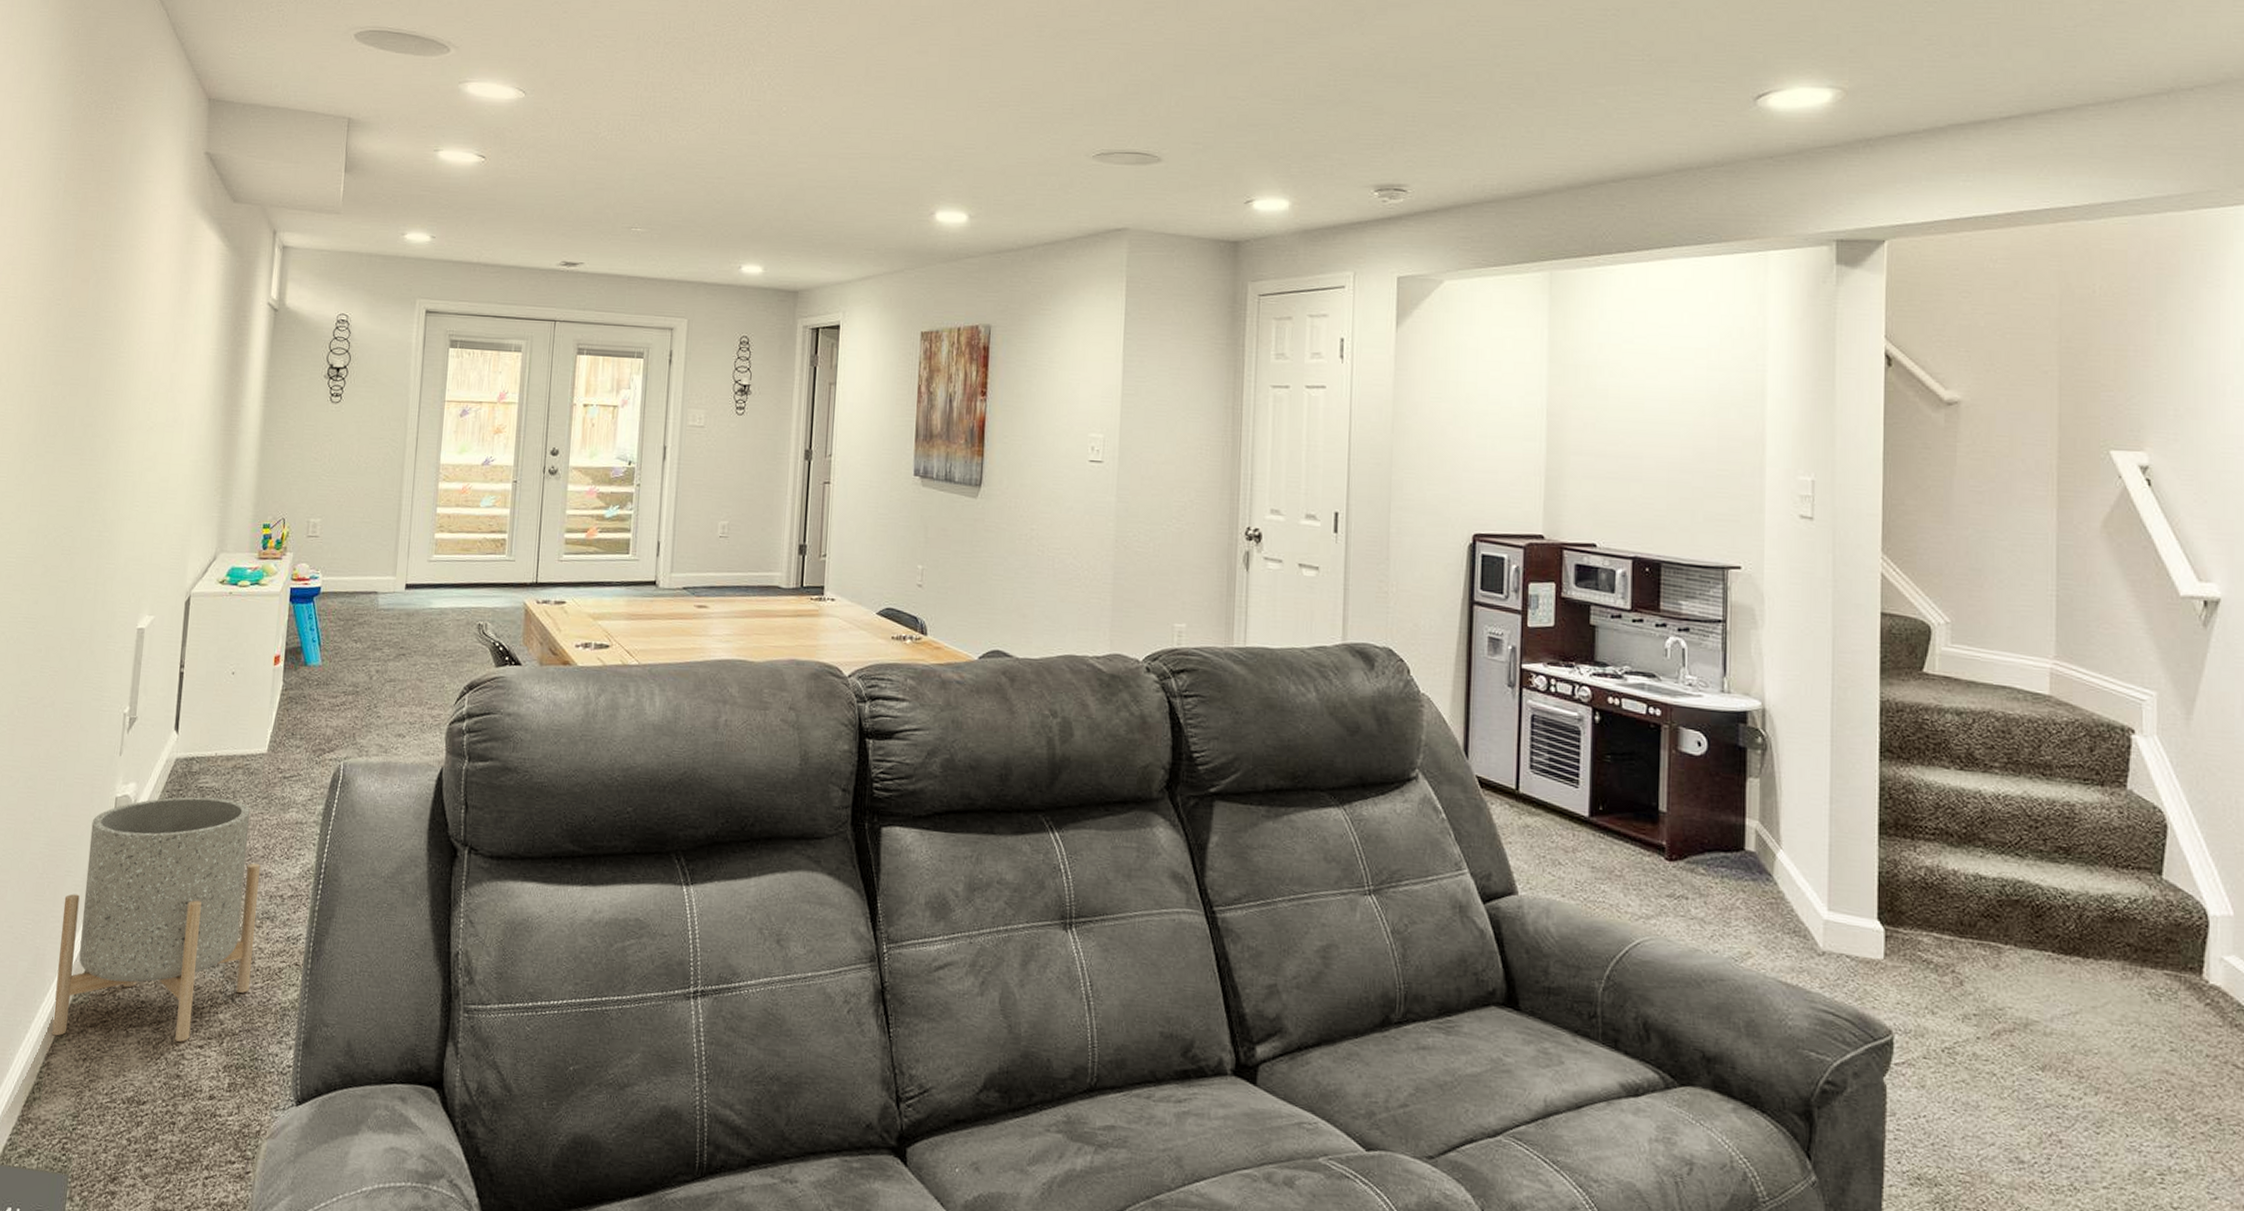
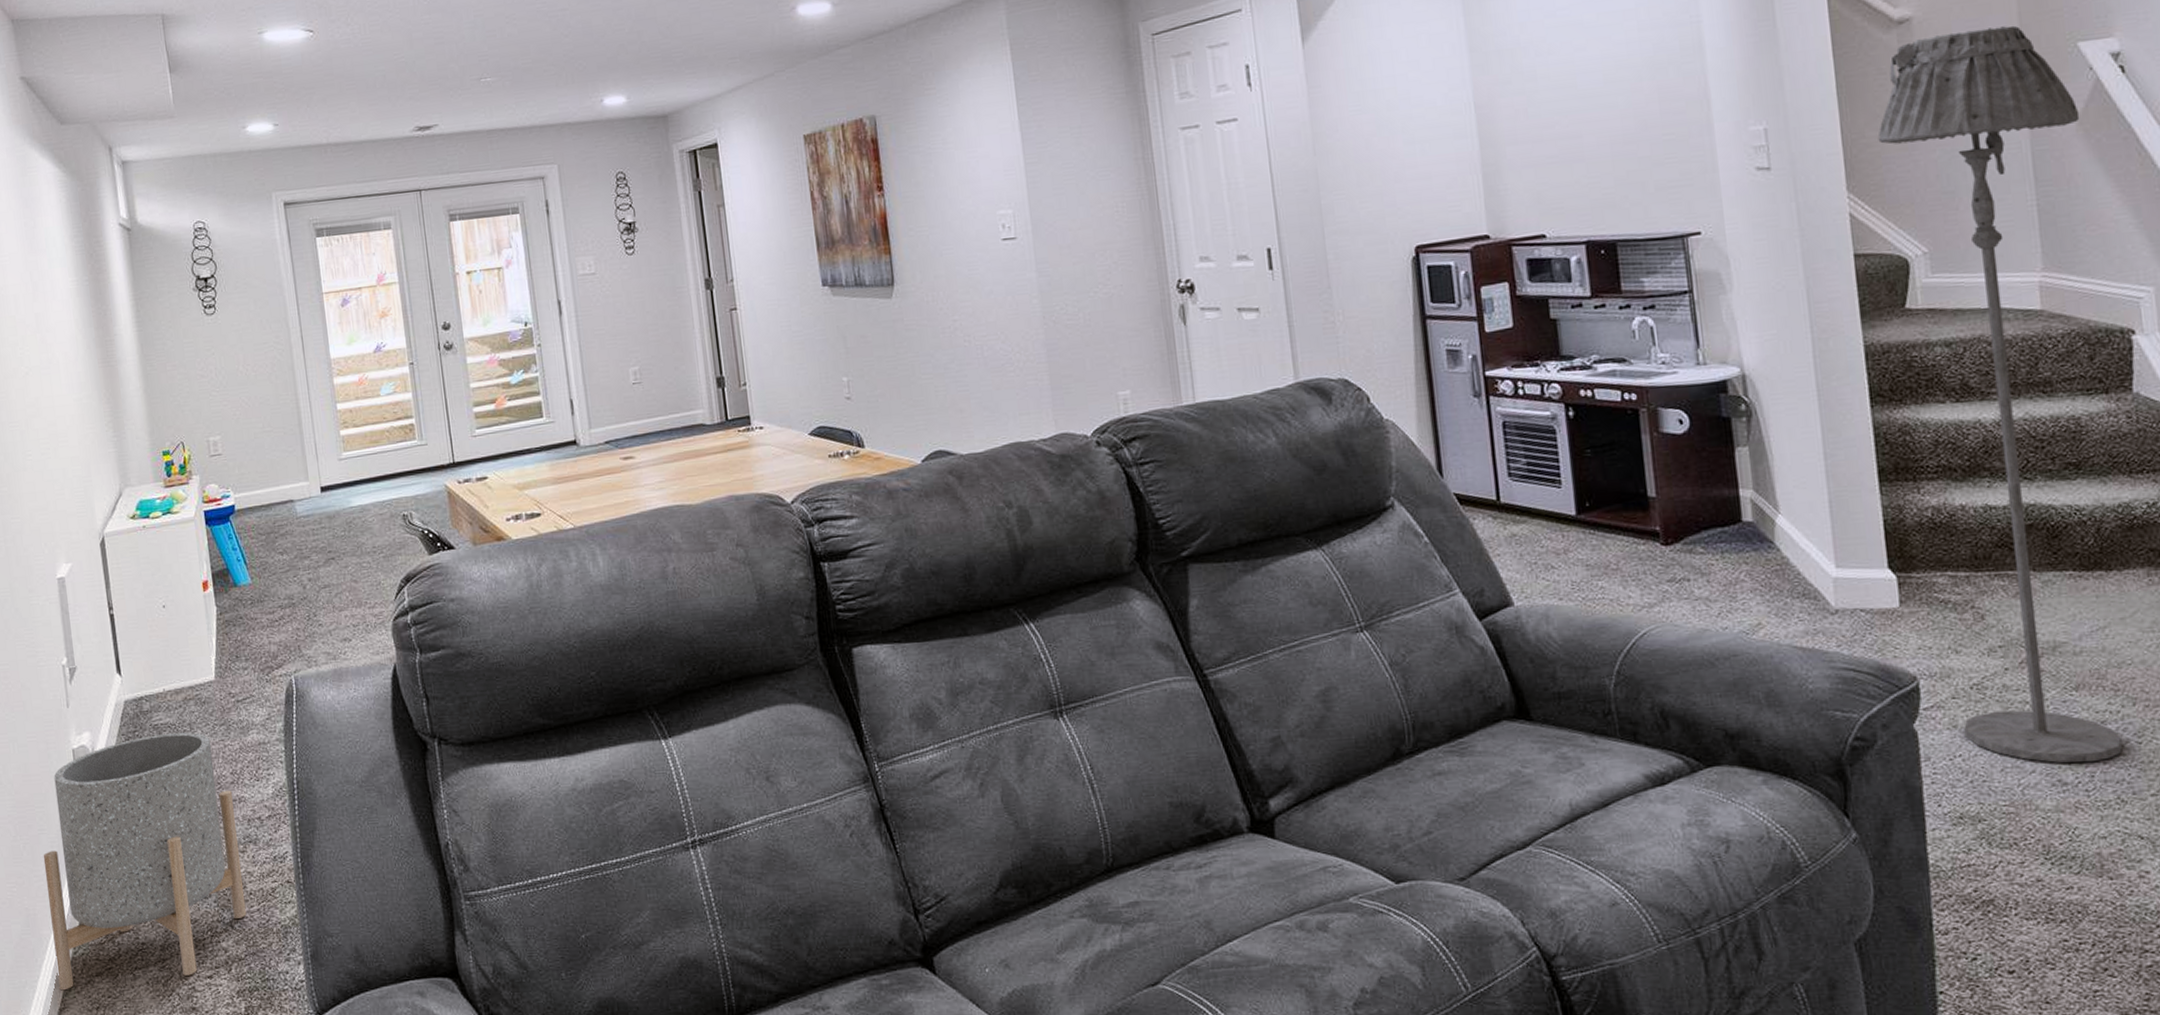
floor lamp: none [1916,421,2105,1145] -> present [1878,25,2122,763]

